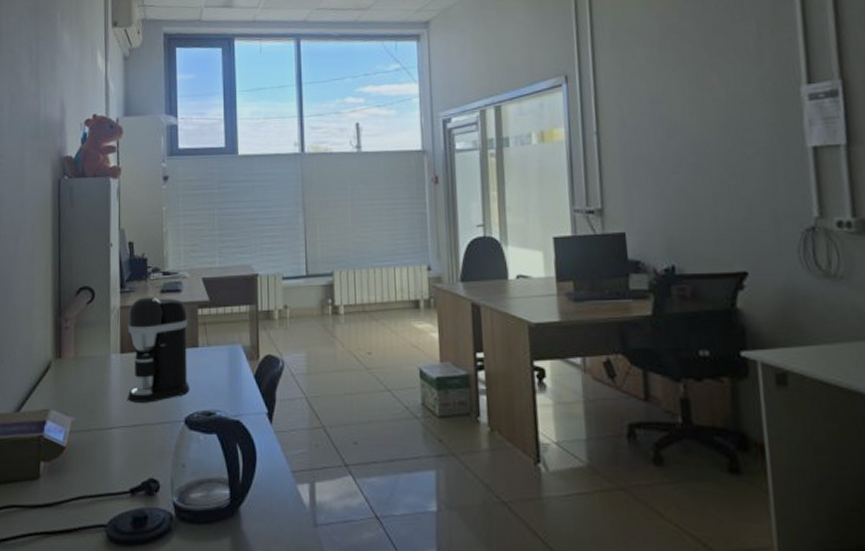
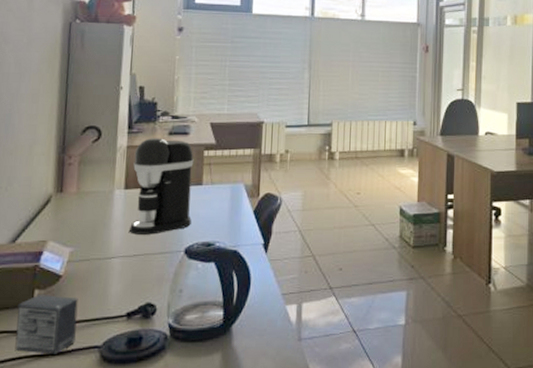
small box: none [25,466,82,532] -> present [15,293,78,354]

